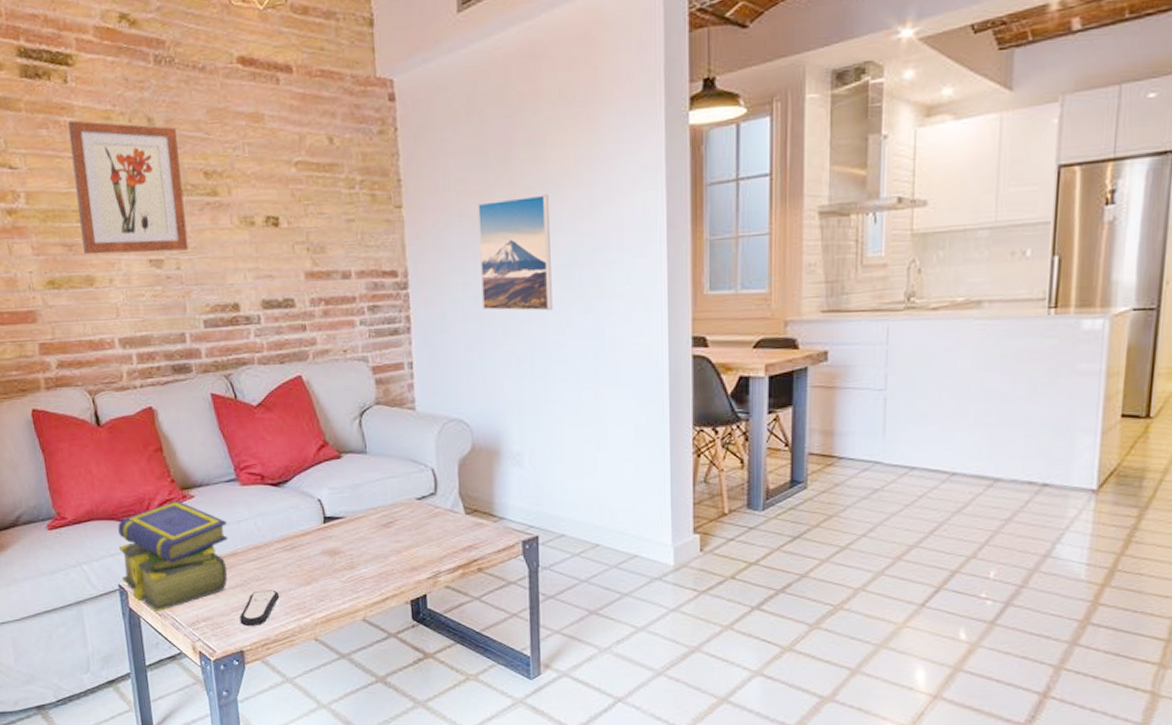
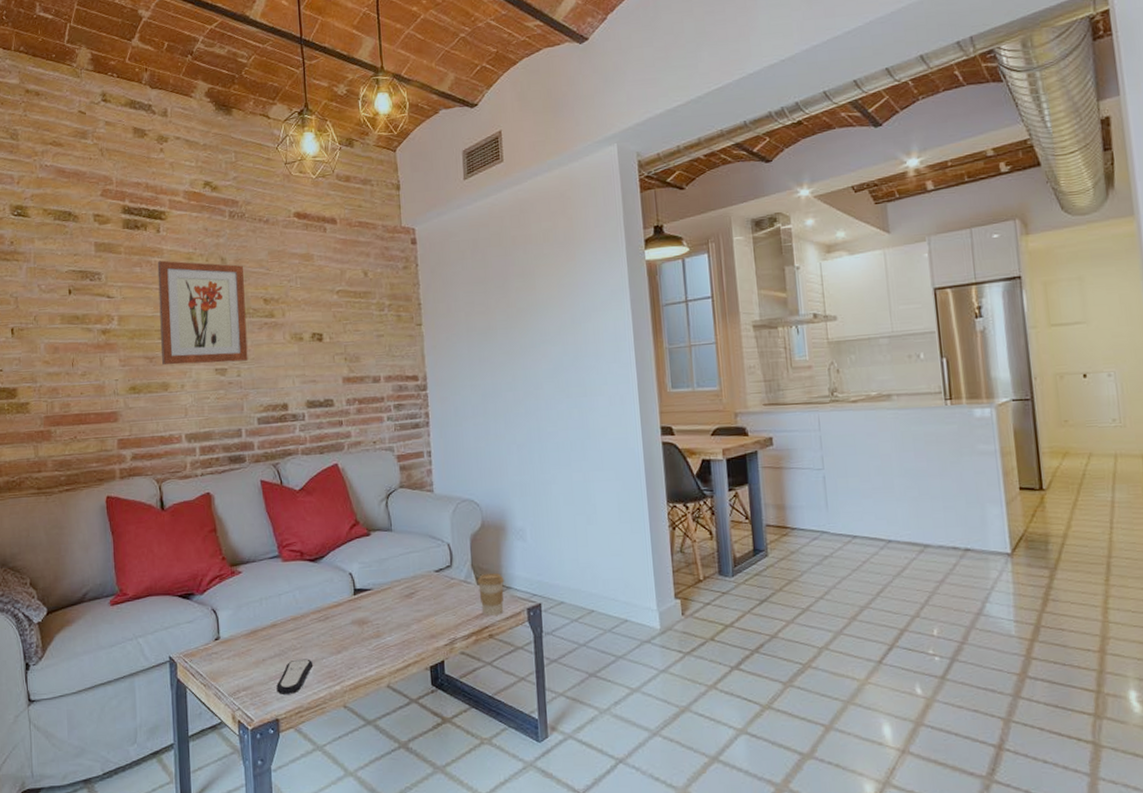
stack of books: present [118,500,228,613] -> none [171,576,270,683]
coffee cup: none [465,502,497,548] -> present [477,573,505,616]
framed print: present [478,194,553,311] -> none [482,314,545,407]

